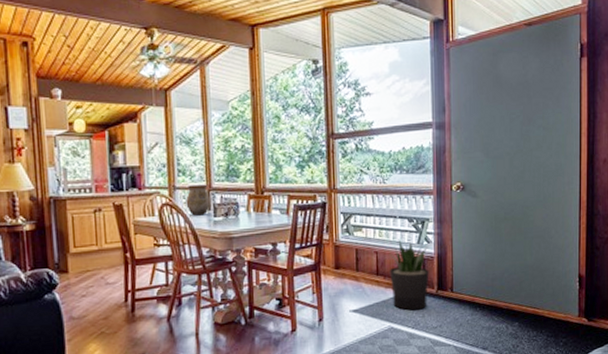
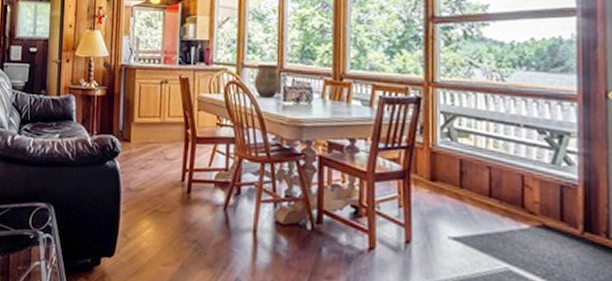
planter: present [389,239,429,311] -> none [508,154,570,255]

